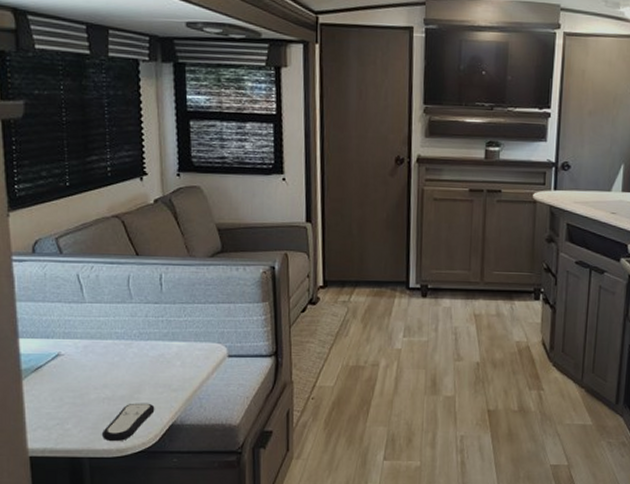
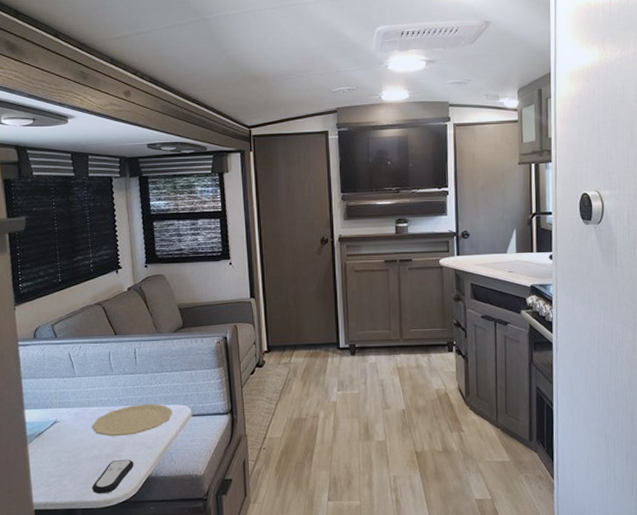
plate: none [103,339,205,376] -> present [91,404,173,437]

